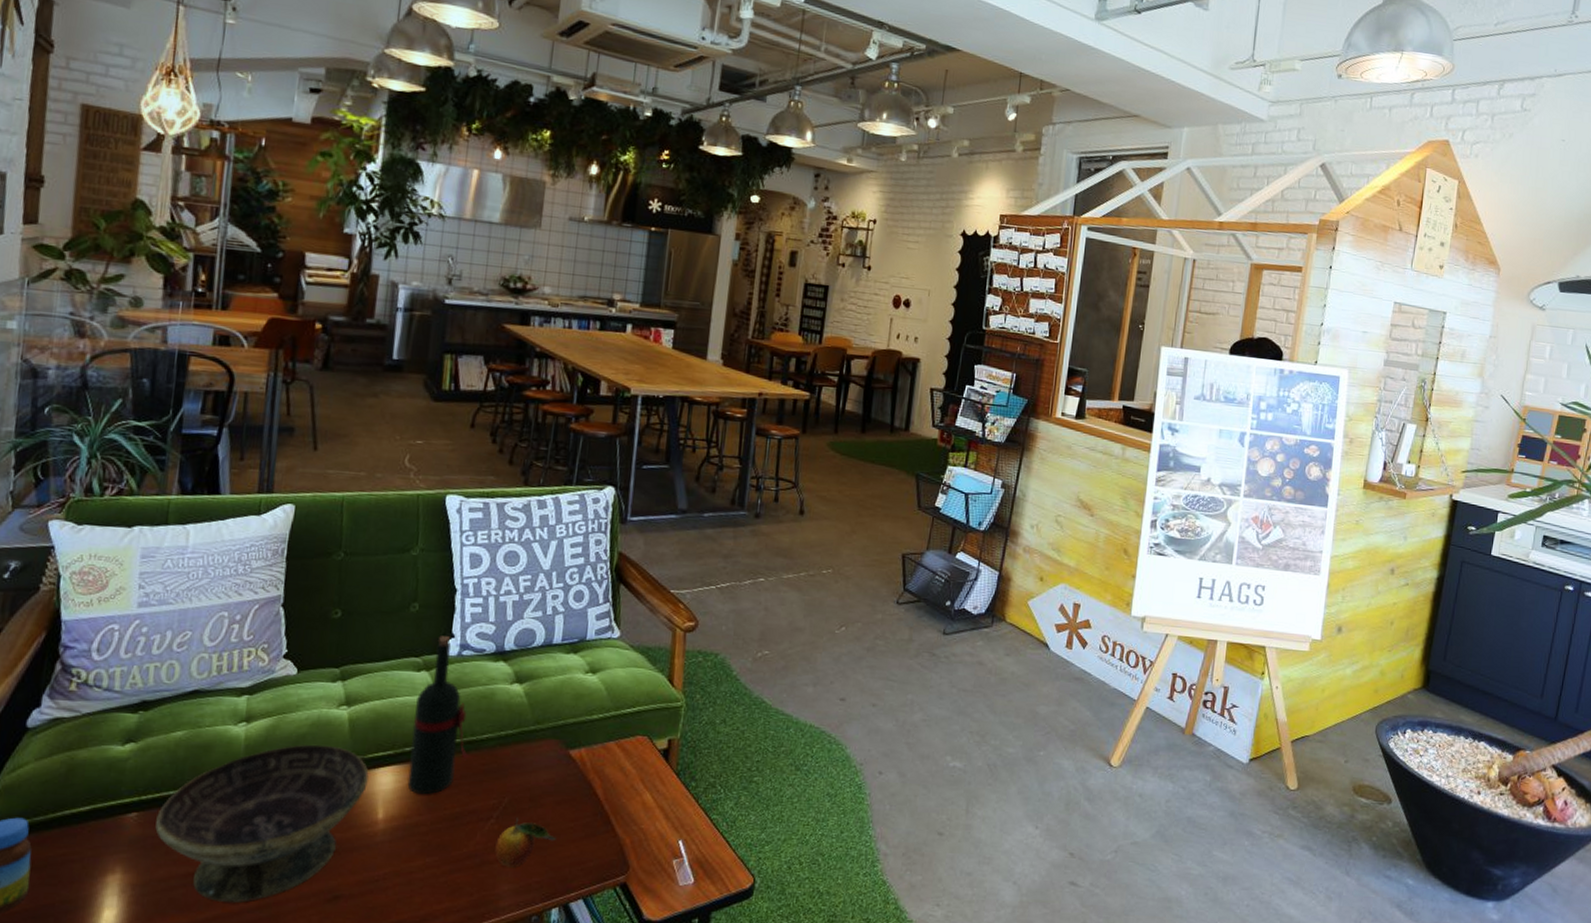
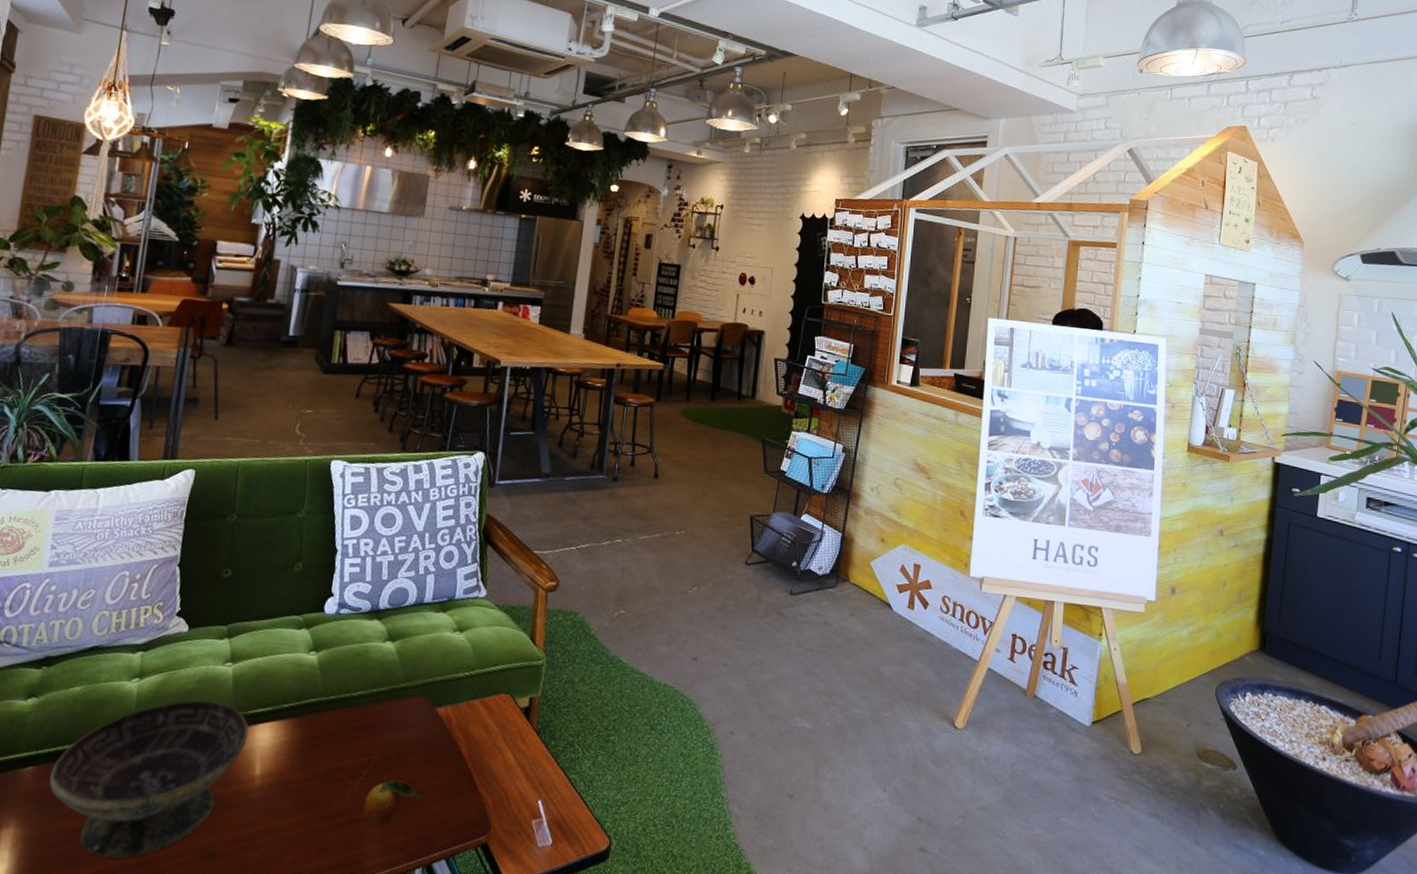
wine bottle: present [407,636,468,795] -> none [284,594,342,752]

